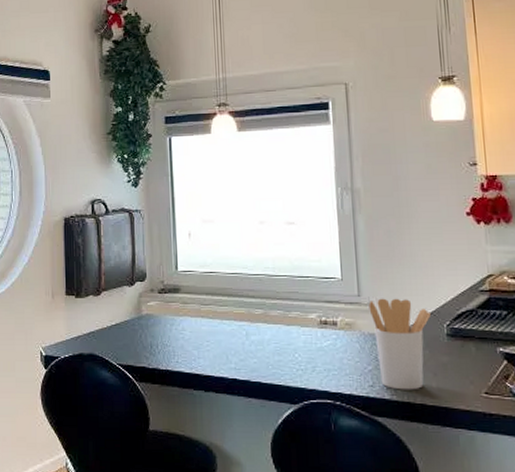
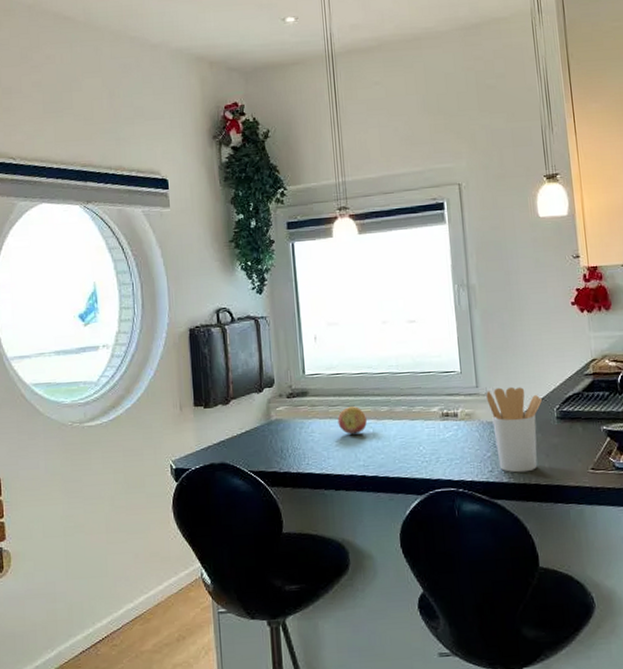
fruit: none [209,307,240,336] -> present [337,406,367,435]

